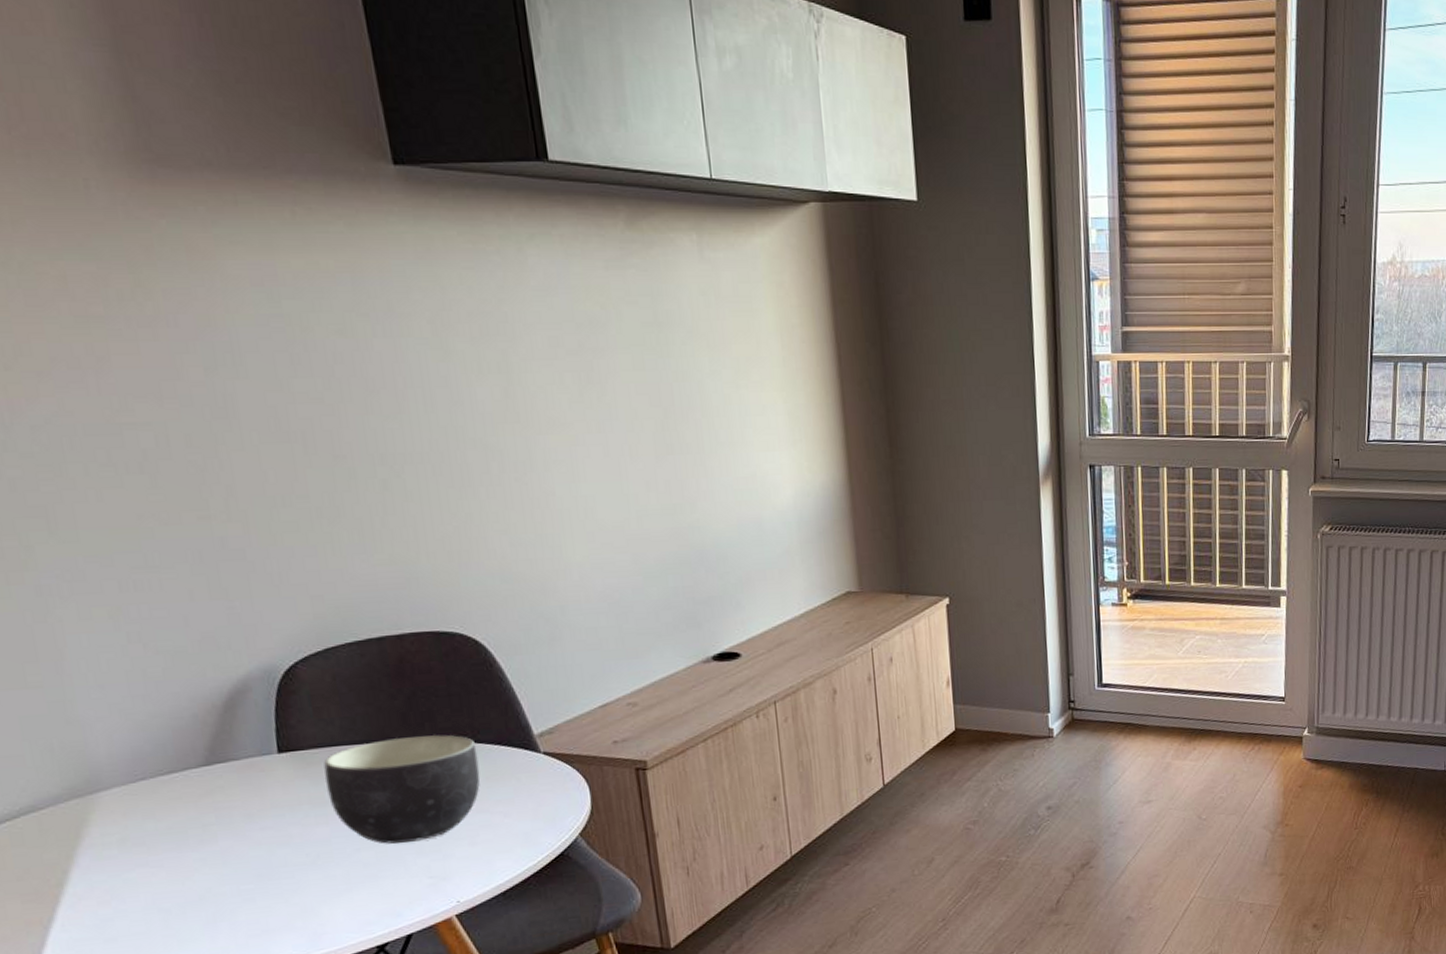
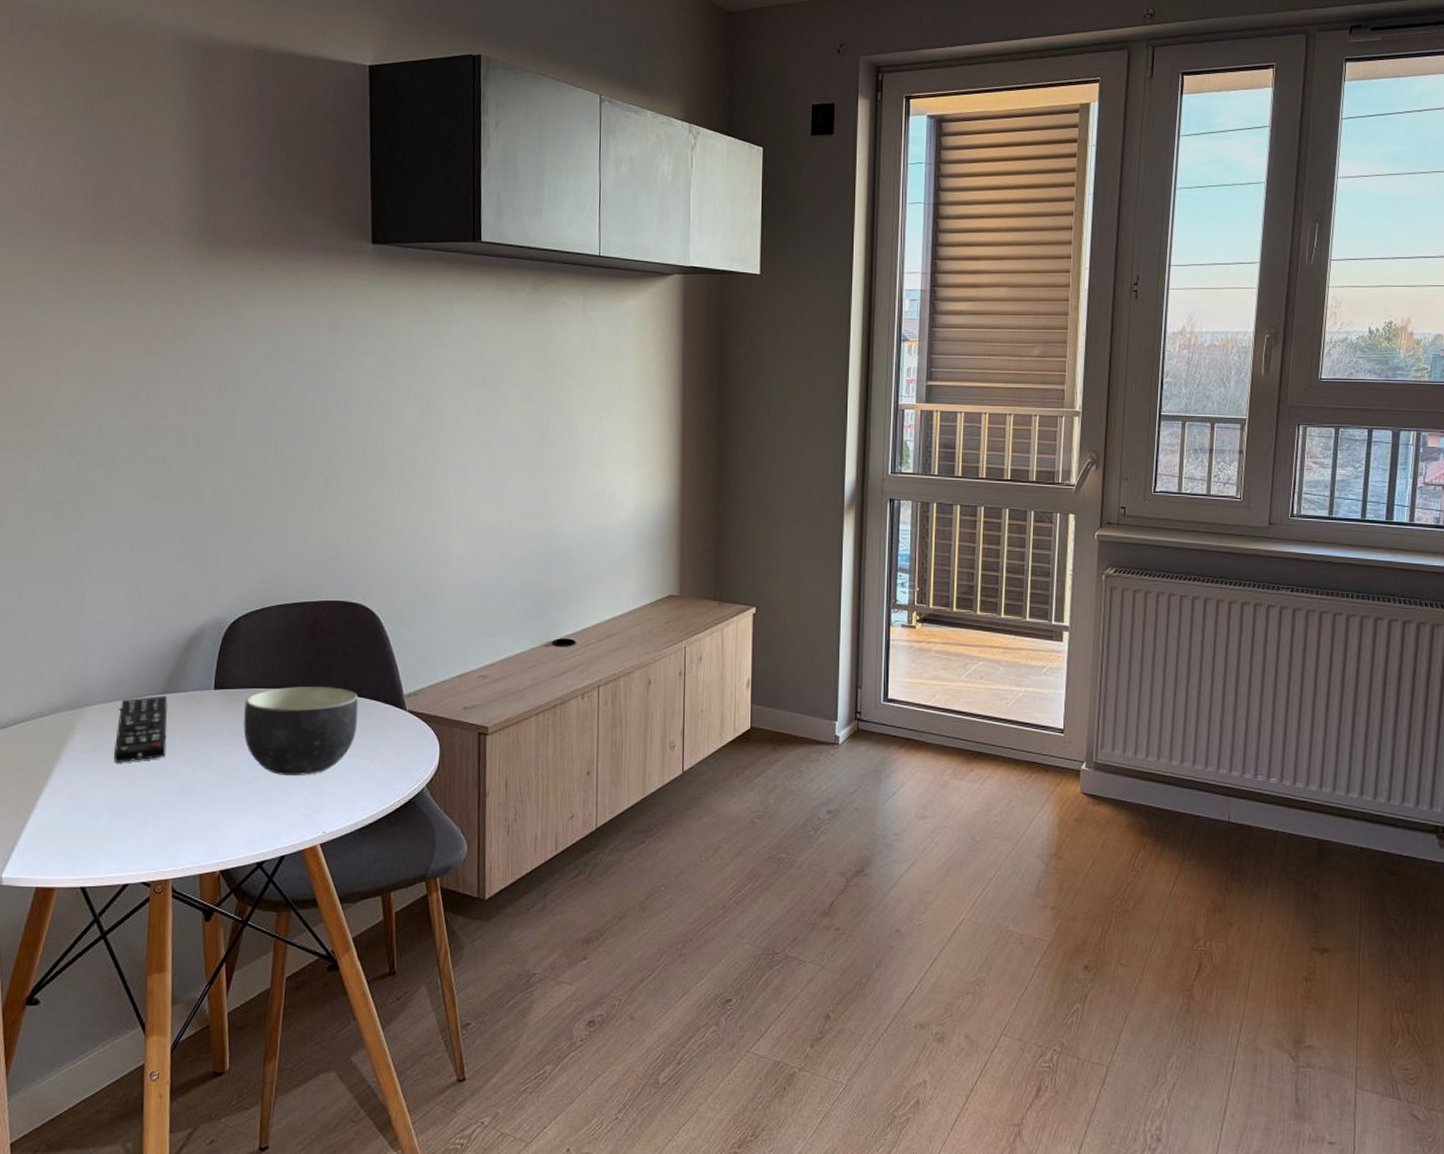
remote control: none [148,767,227,856] -> present [114,696,168,763]

